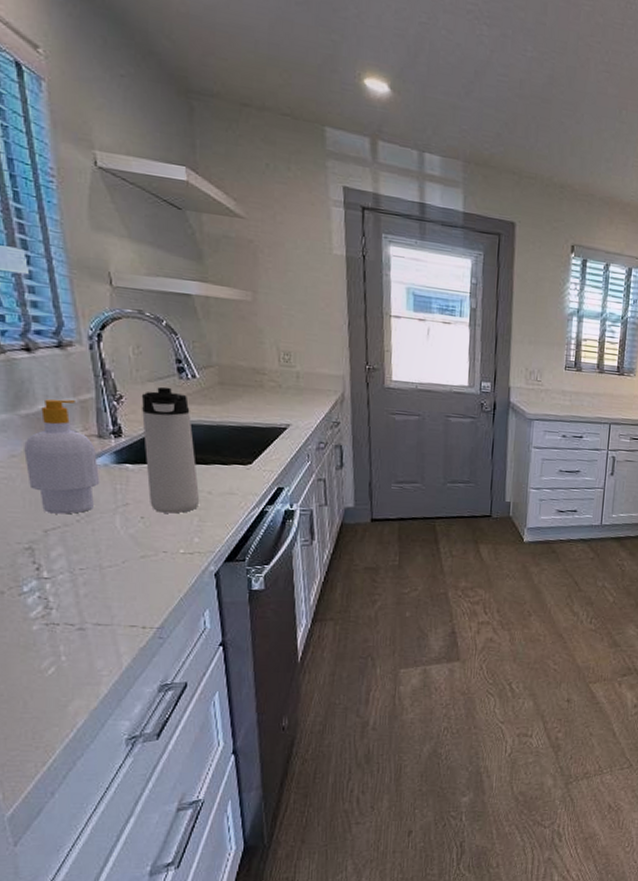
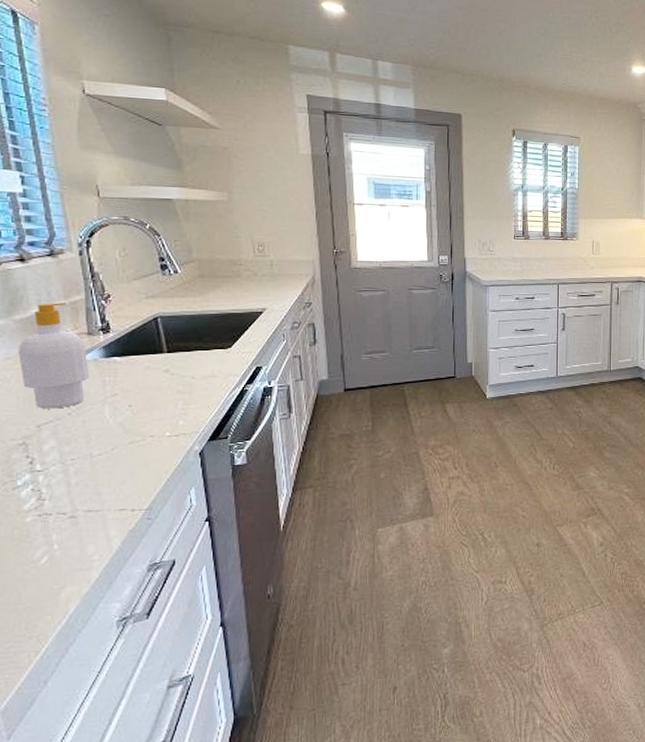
thermos bottle: present [141,386,200,514] -> none [127,283,184,400]

